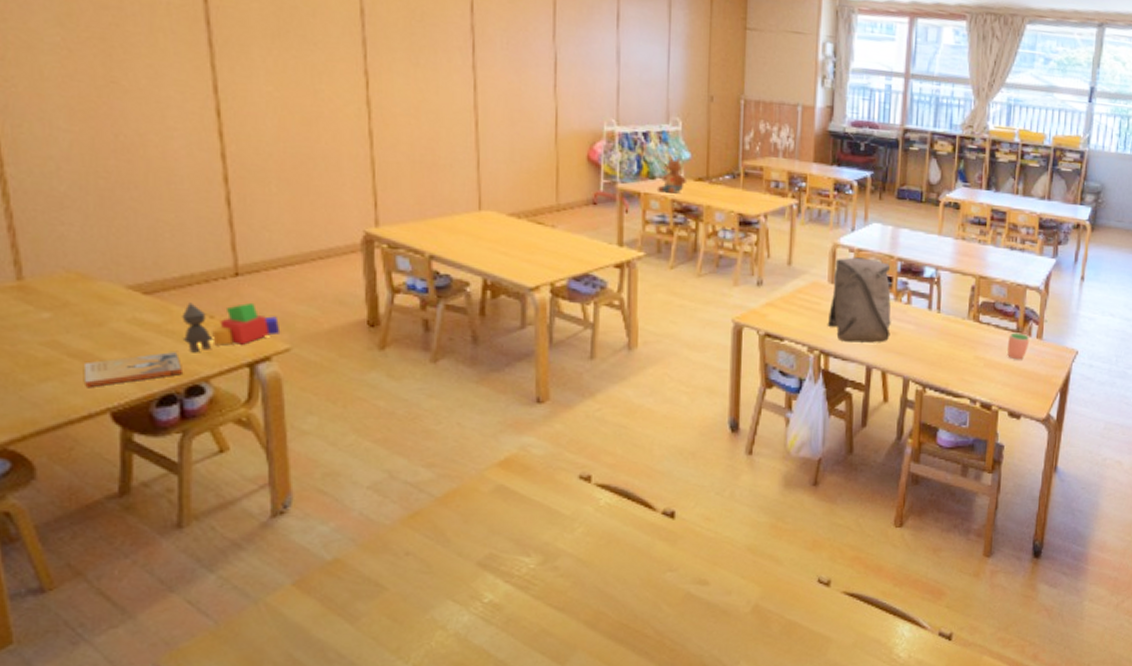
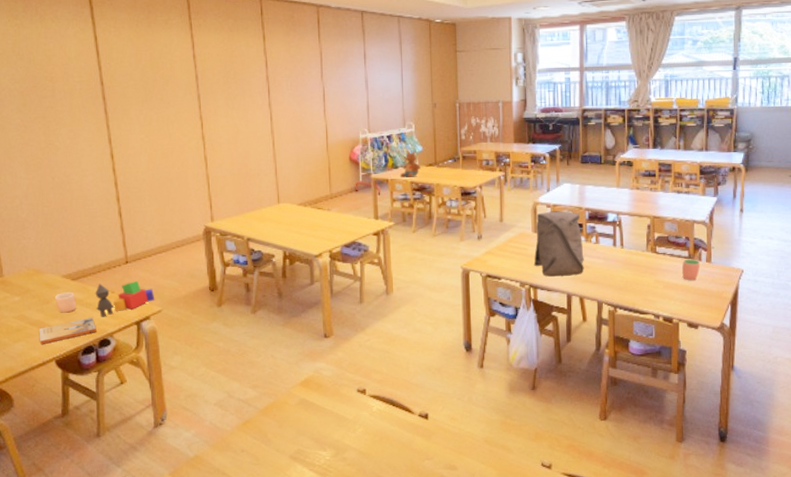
cup: none [112,310,149,343] -> present [54,291,76,313]

